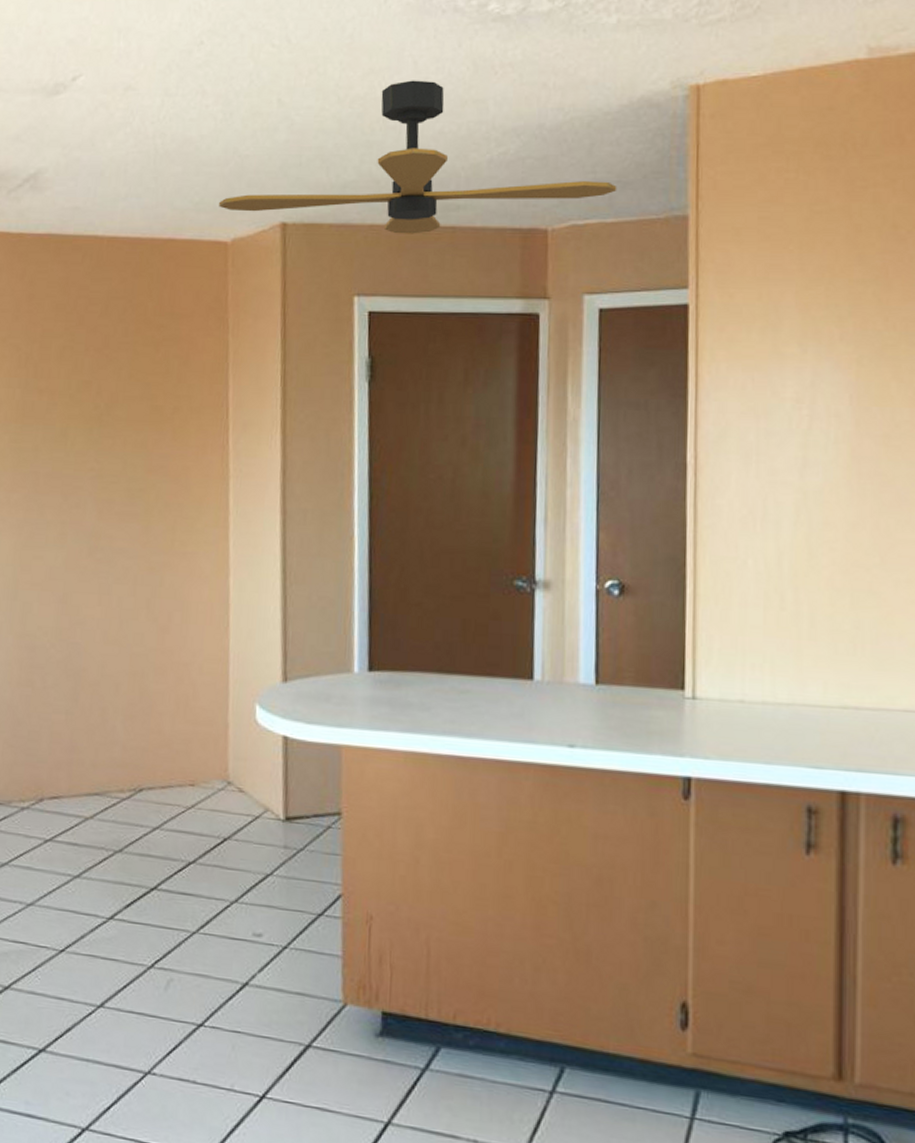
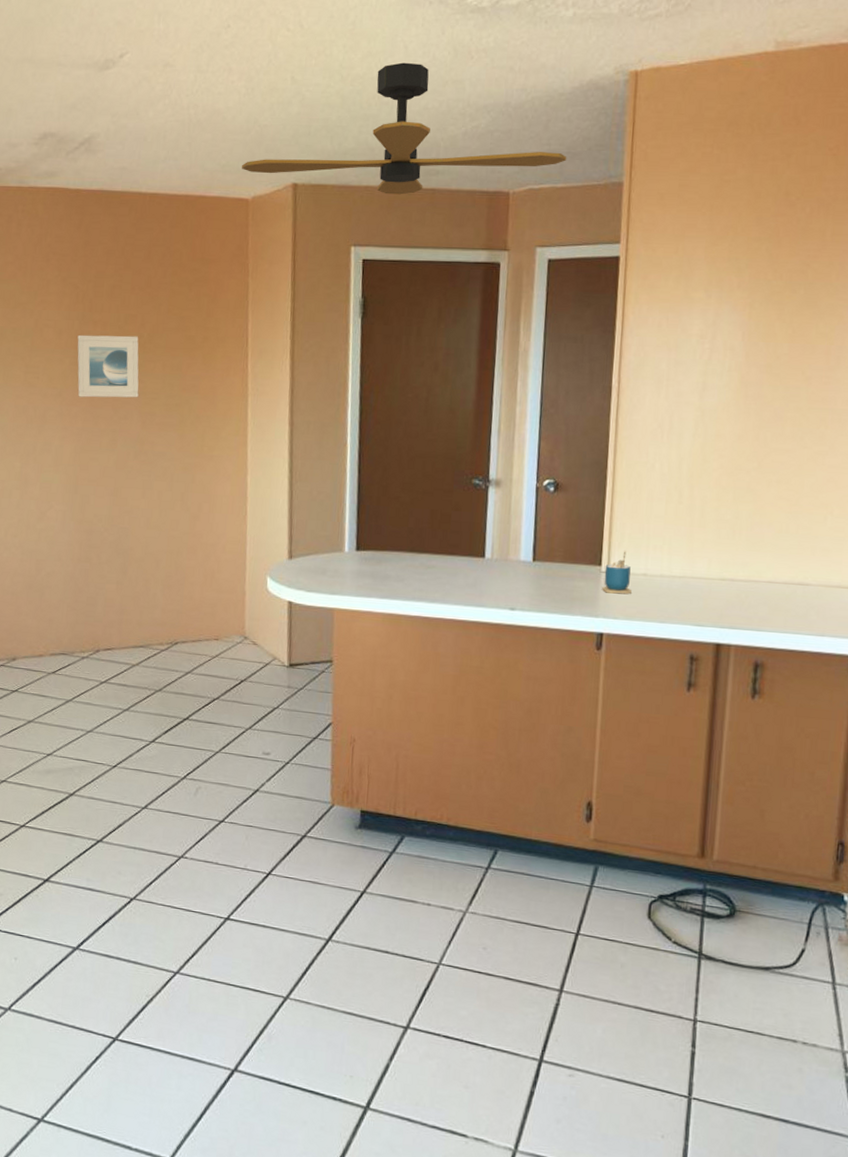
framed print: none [18,405,95,482] -> present [77,334,139,398]
cup: none [687,669,726,726] -> present [602,550,632,594]

